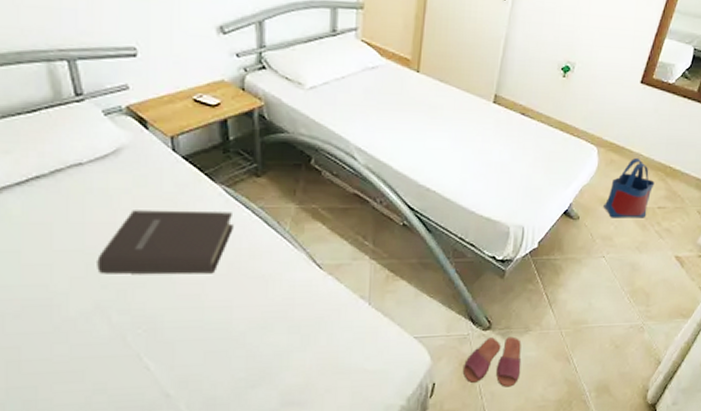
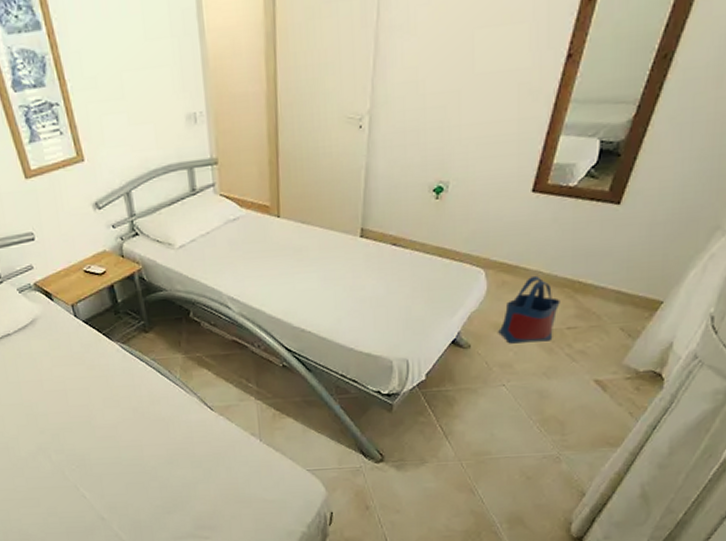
book: present [97,210,233,275] -> none [33,365,133,422]
slippers: present [464,336,521,387] -> none [360,468,420,517]

